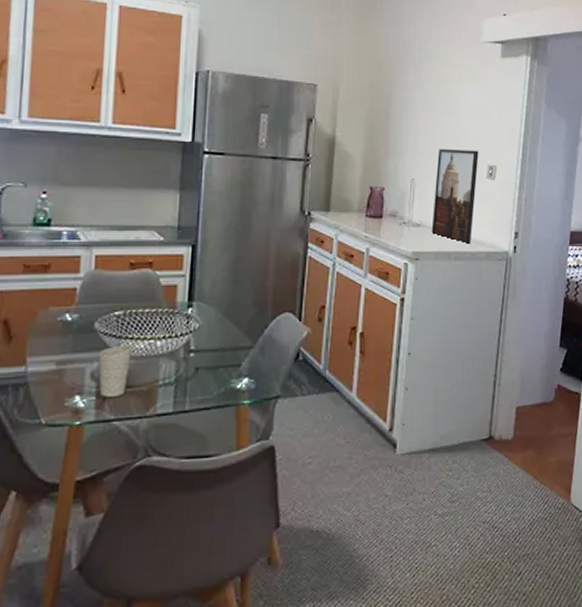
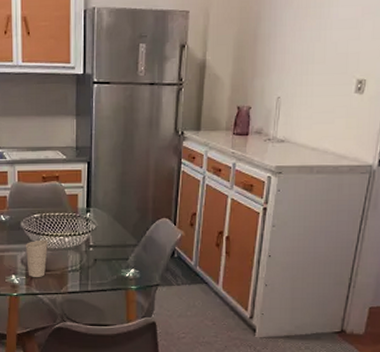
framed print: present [431,148,479,245] -> none [295,64,348,159]

